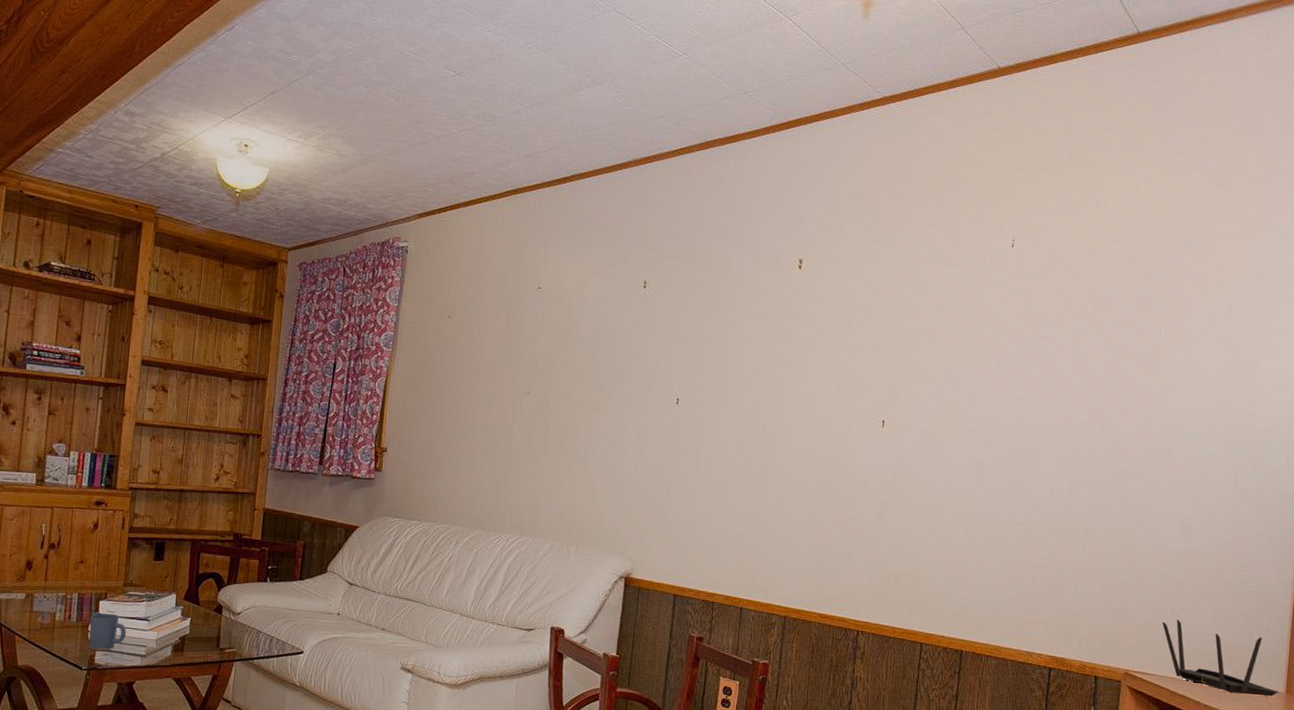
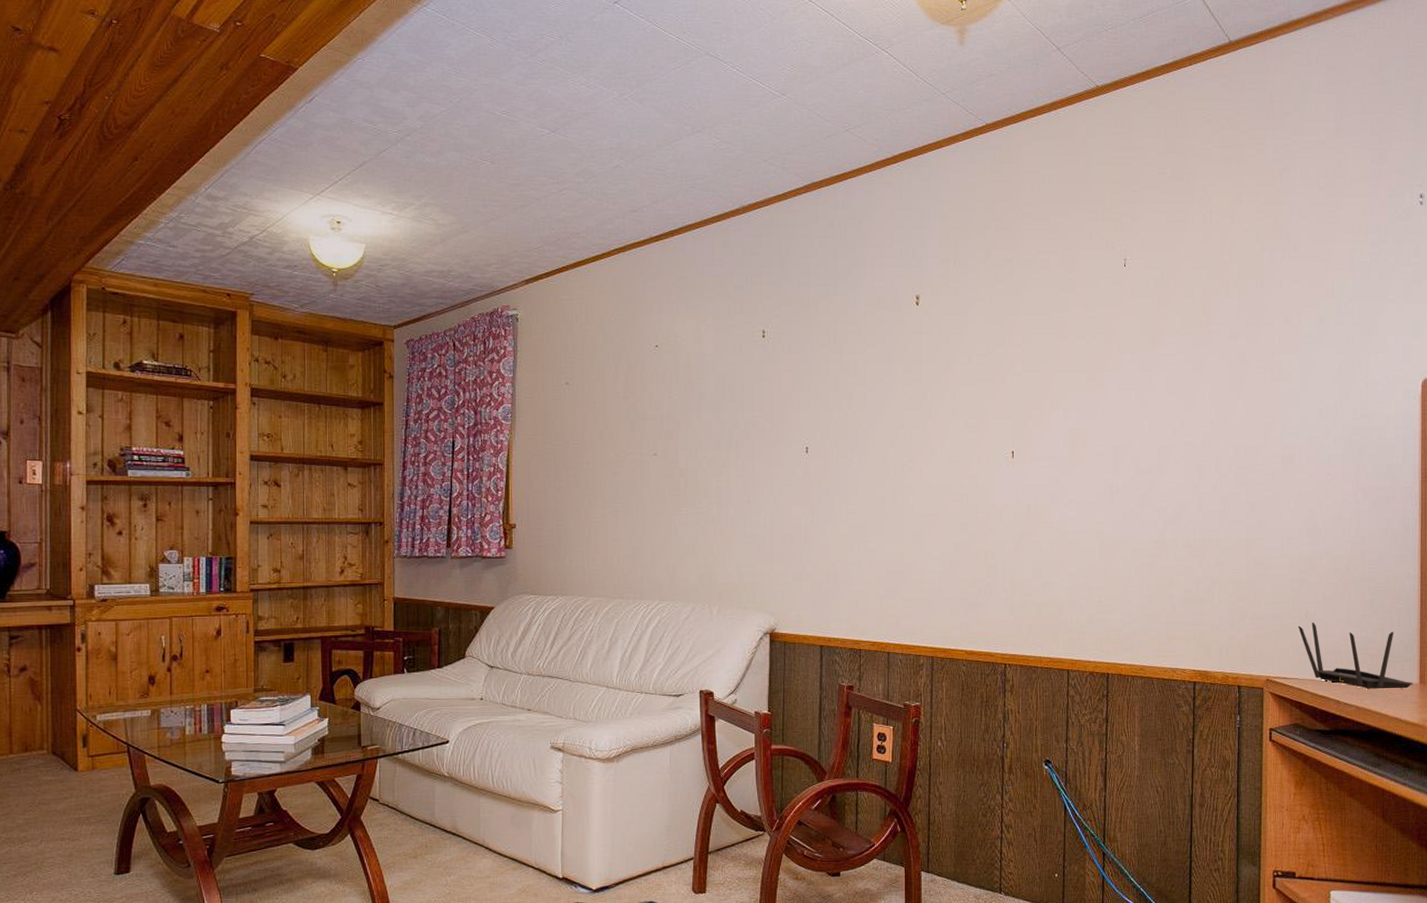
mug: present [88,613,127,651] -> none [222,721,263,761]

